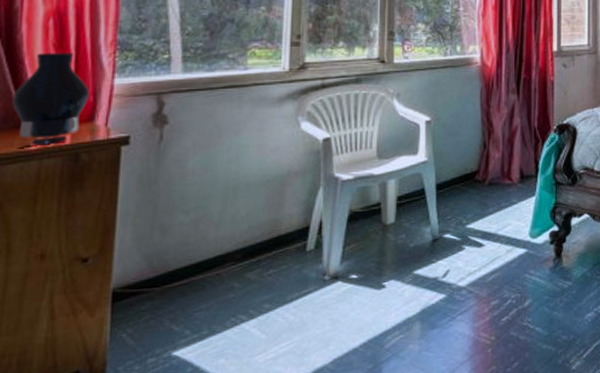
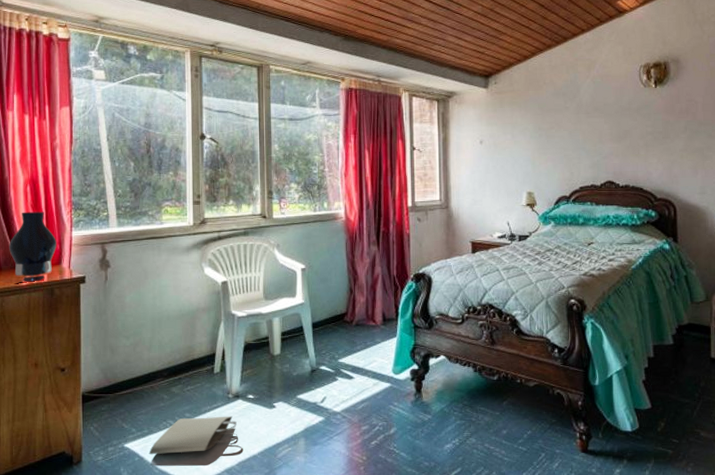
tote bag: none [207,302,334,363] -> present [148,416,238,455]

